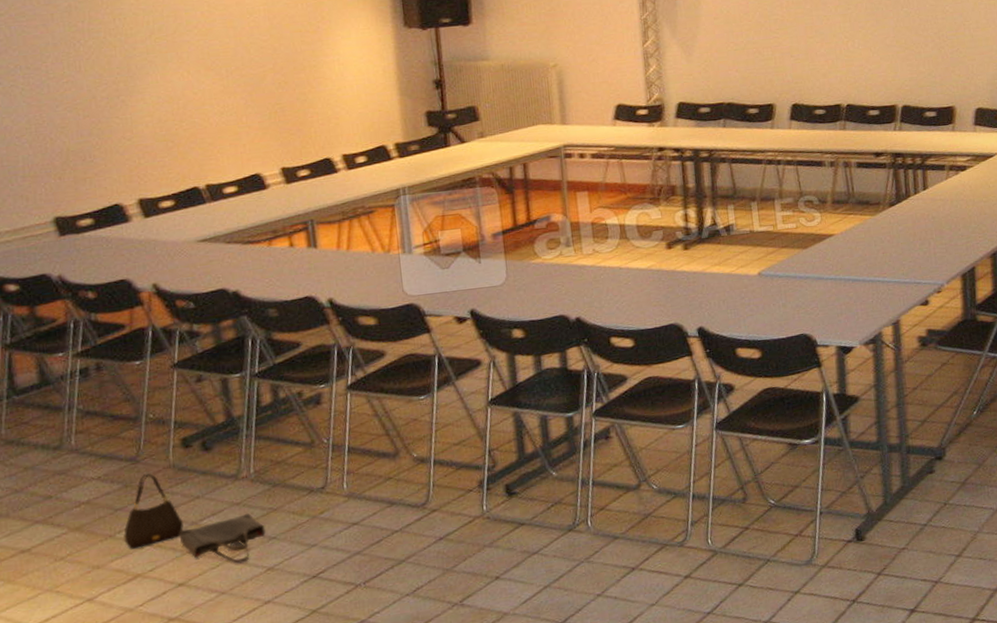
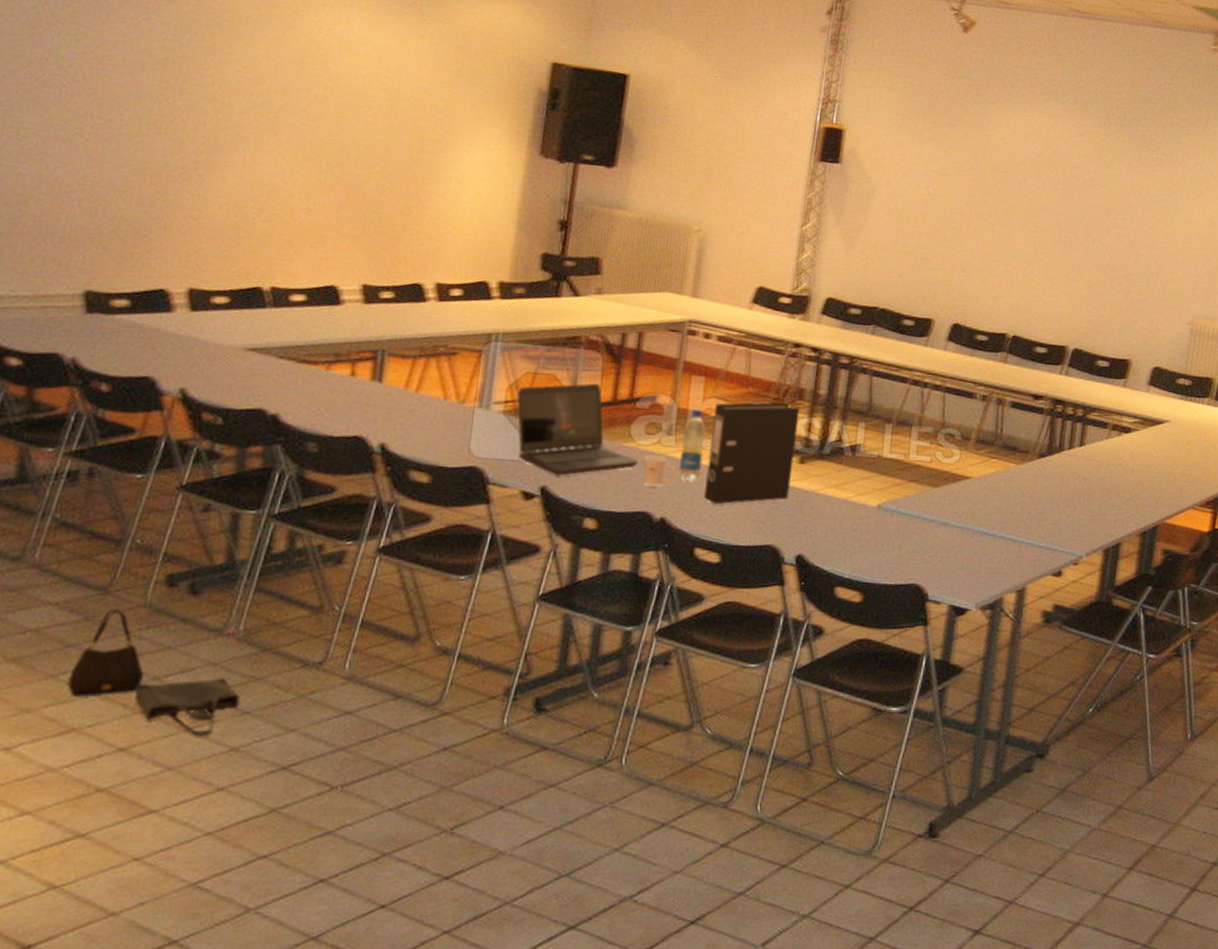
laptop computer: none [432,214,547,298] -> present [517,383,638,476]
mug: none [551,265,582,293] -> present [642,455,677,486]
bottle: none [579,219,602,282] -> present [679,408,706,481]
binder: none [601,200,681,298] -> present [704,402,800,505]

